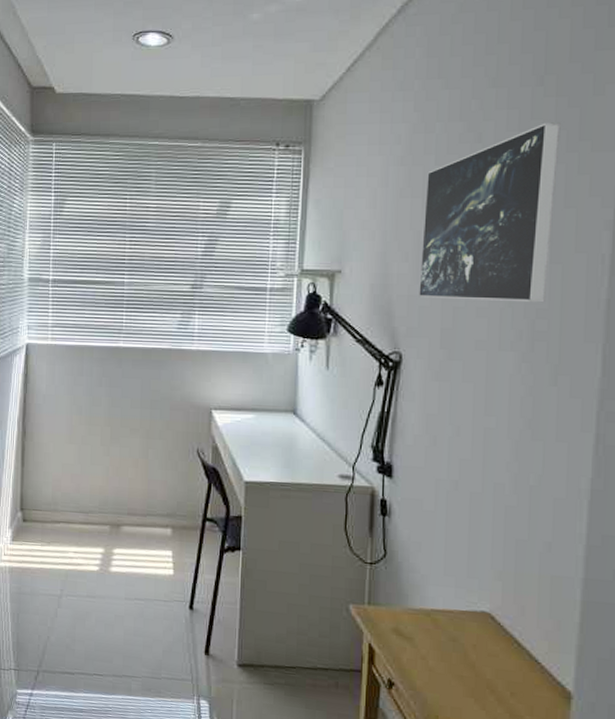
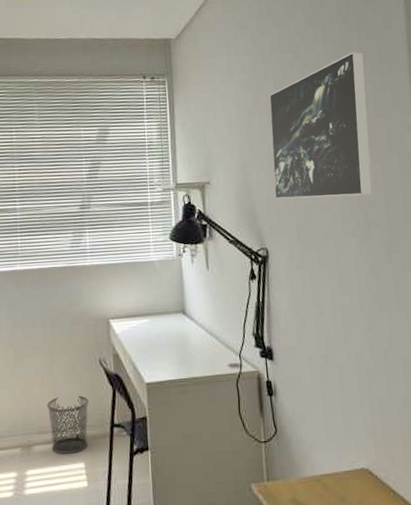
waste bin: none [139,482,182,540] -> present [47,395,89,454]

